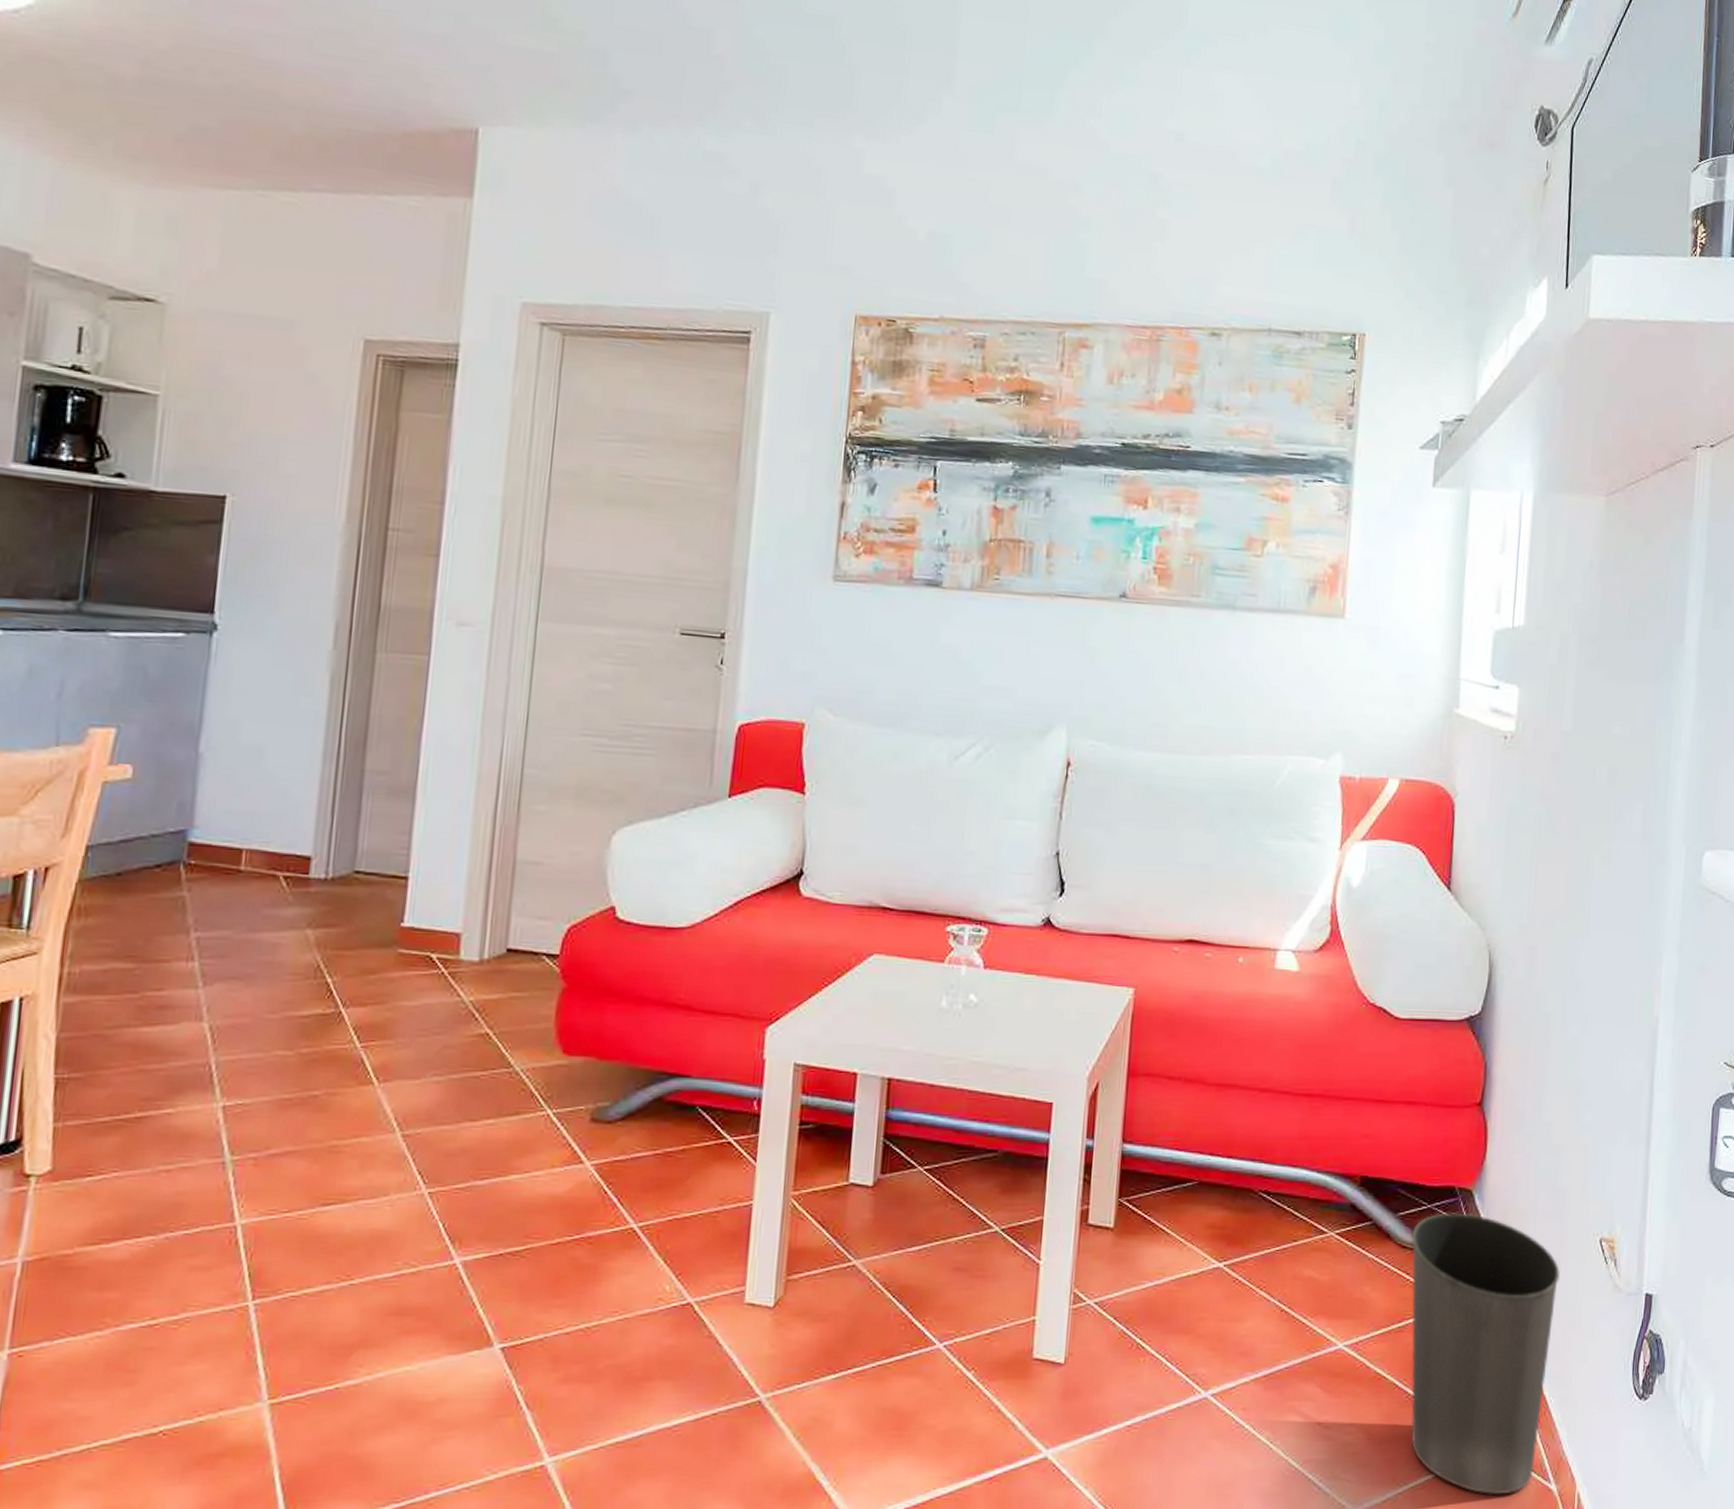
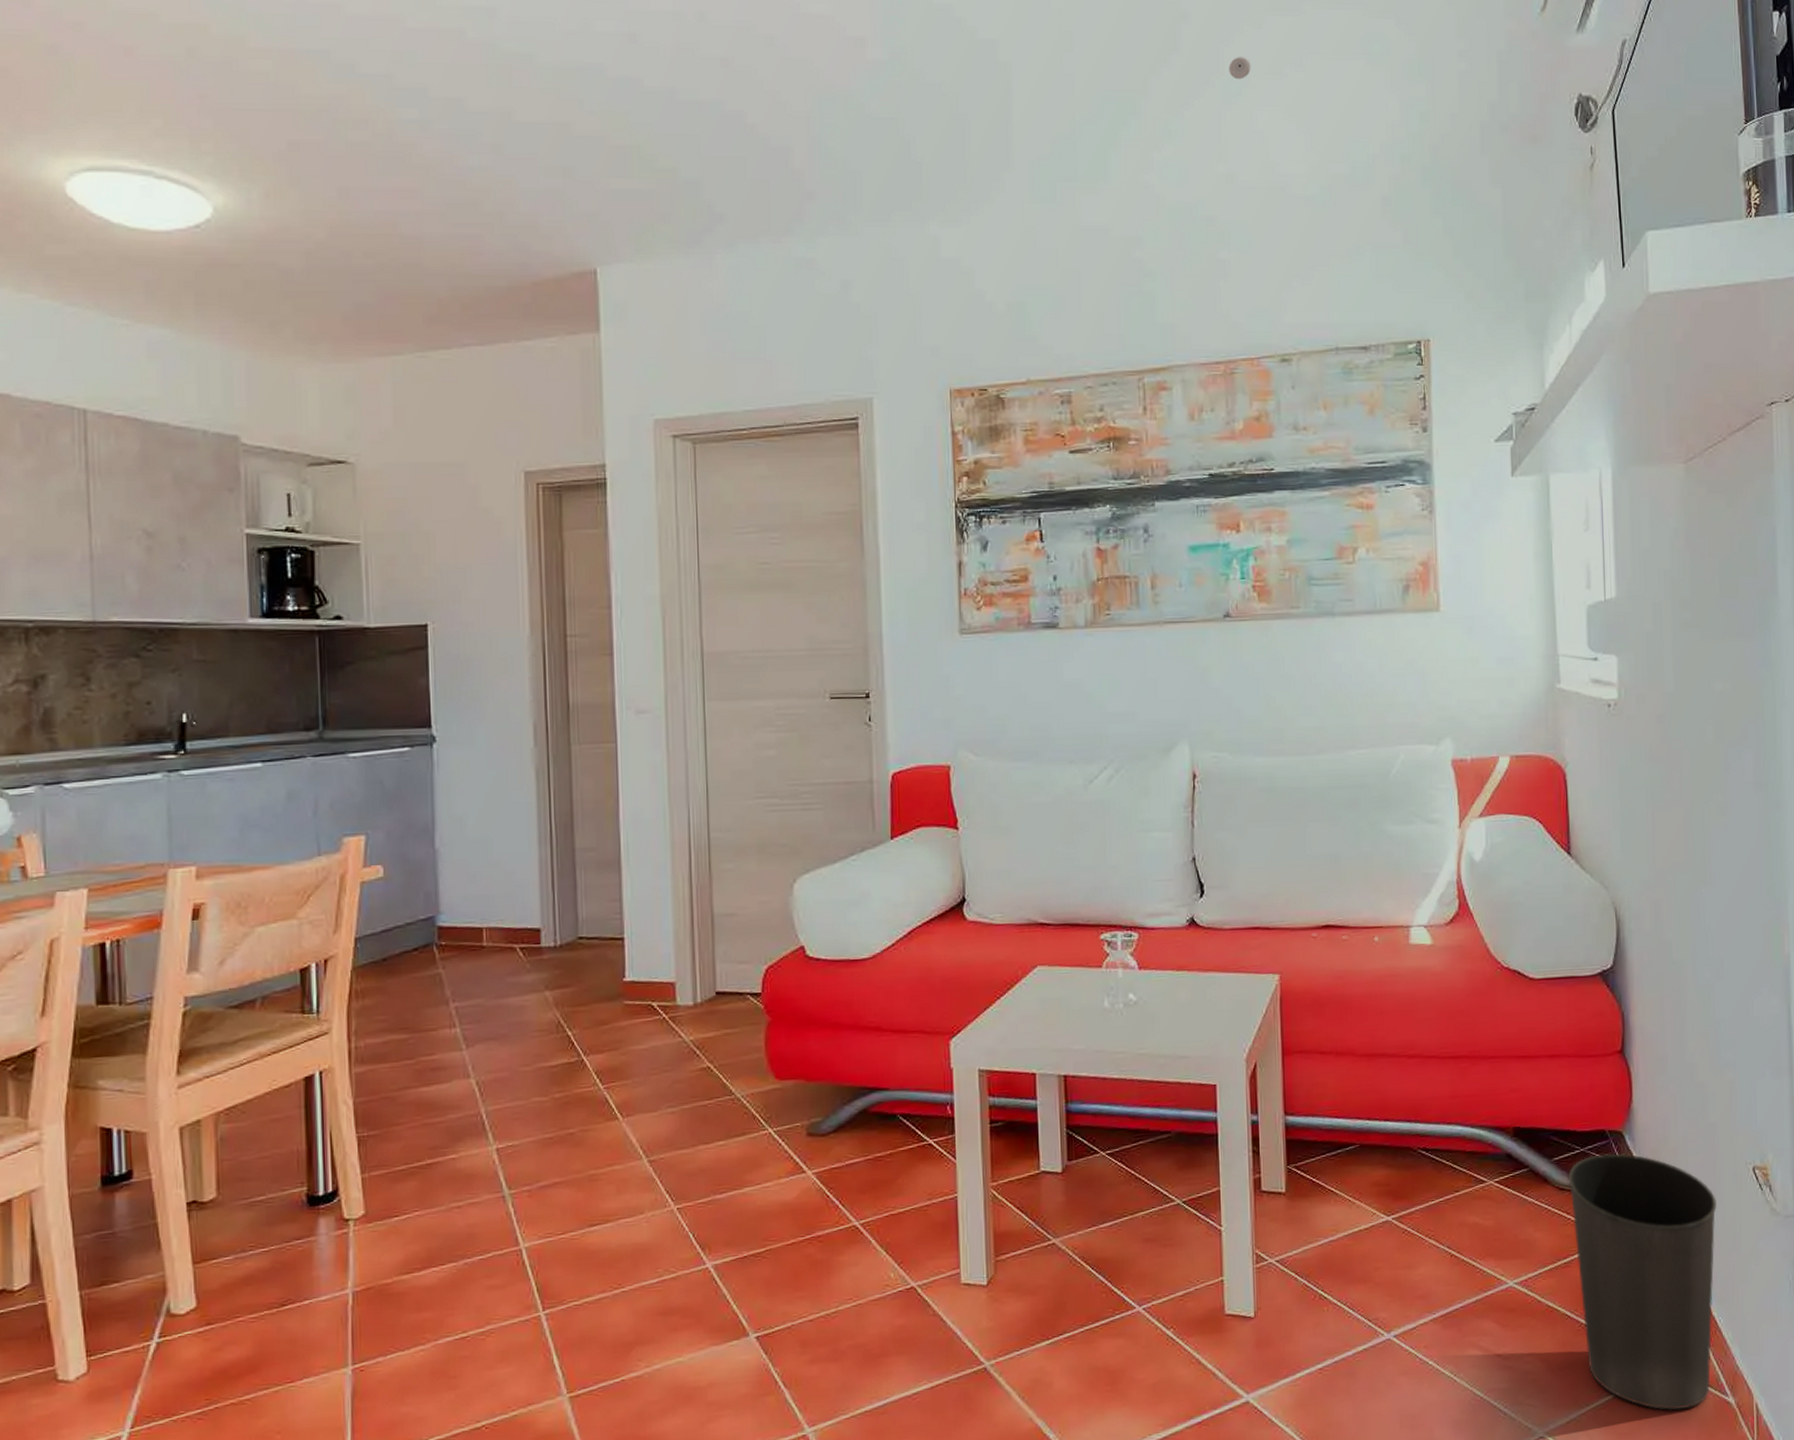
smoke detector: none [1191,12,1215,37] -> present [1229,57,1251,80]

